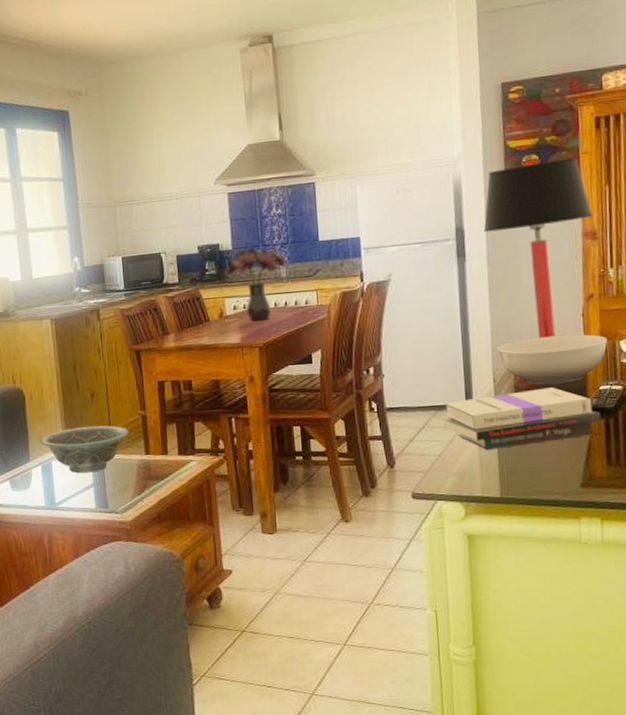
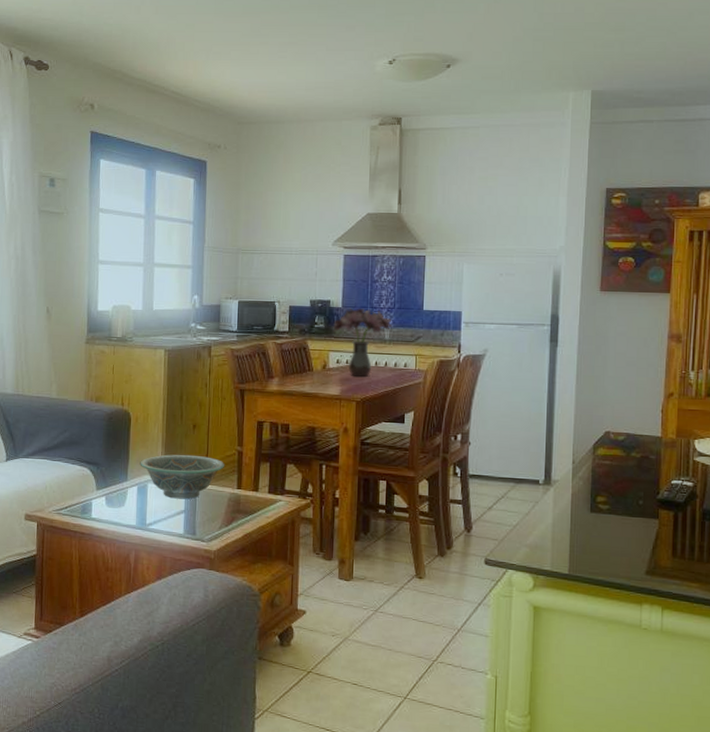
books: present [442,387,602,450] -> none [521,475,671,528]
table lamp: present [483,157,593,338] -> none [576,264,680,428]
bowl: present [496,334,608,385] -> none [578,426,683,473]

